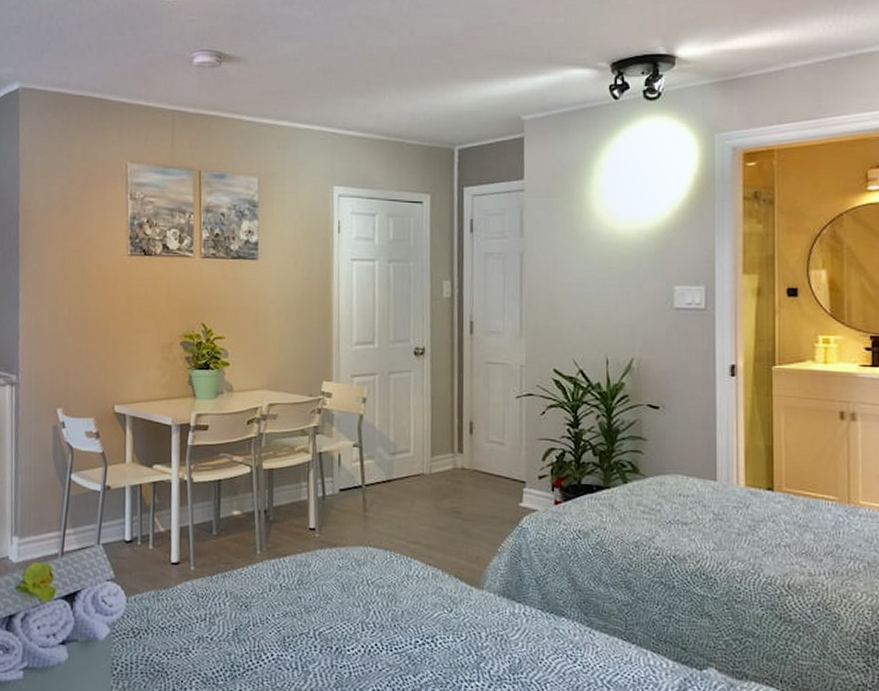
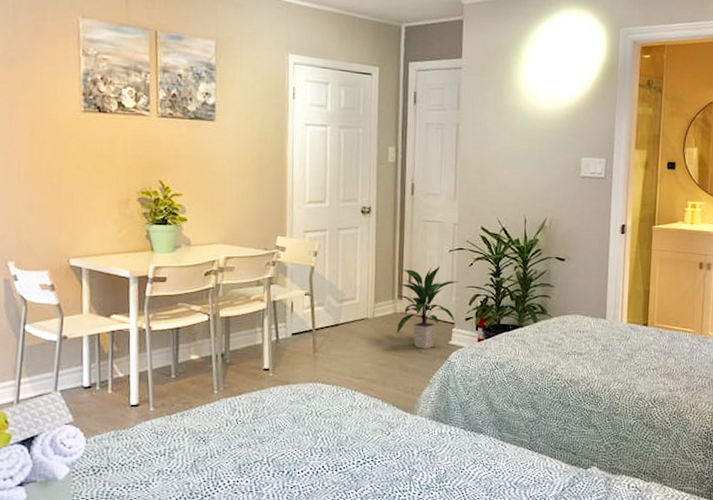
indoor plant: none [457,414,530,512] -> present [396,266,460,349]

